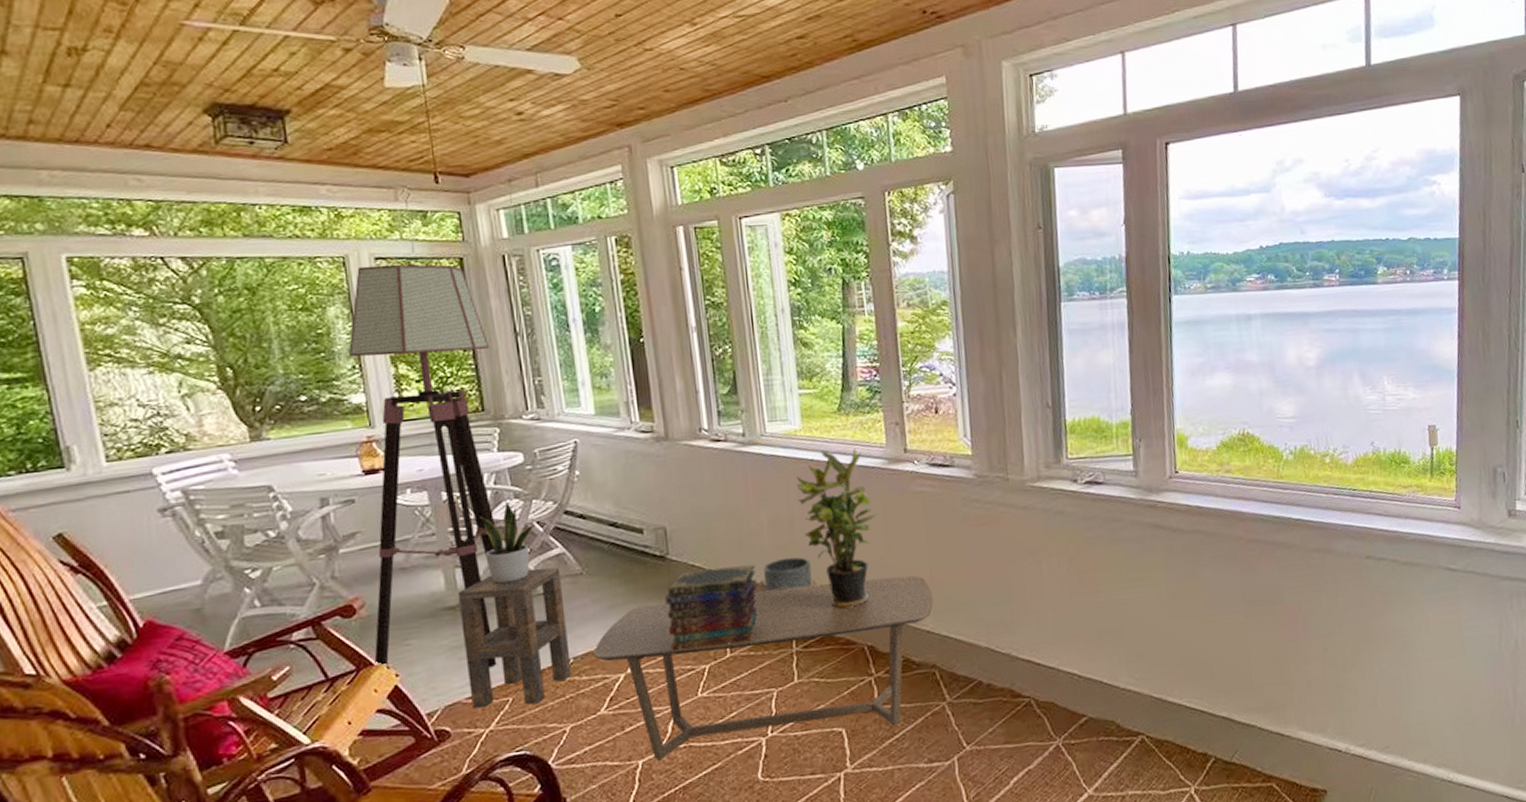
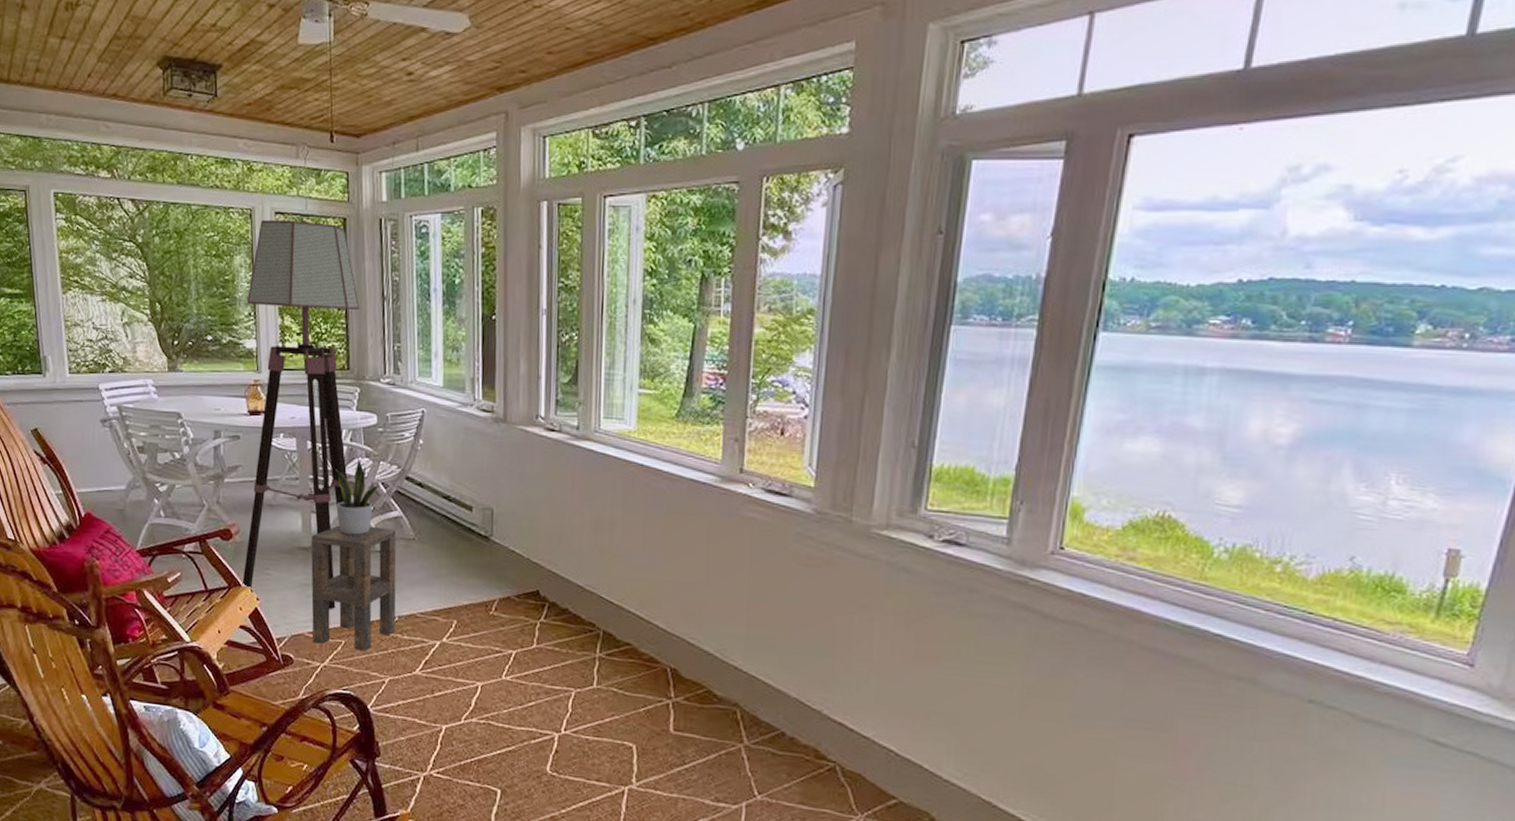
coffee table: present [592,575,933,761] -> none [415,581,746,755]
book stack: present [664,564,758,653] -> none [483,555,572,637]
planter: present [758,557,819,593] -> none [571,561,631,596]
potted plant: present [795,447,877,609] -> none [622,457,700,625]

